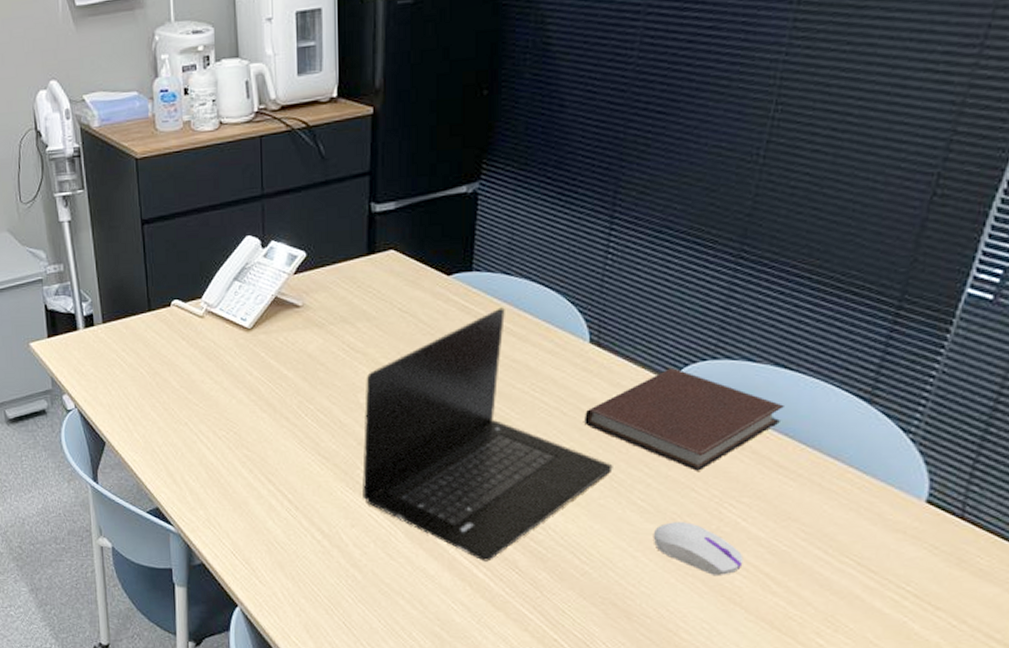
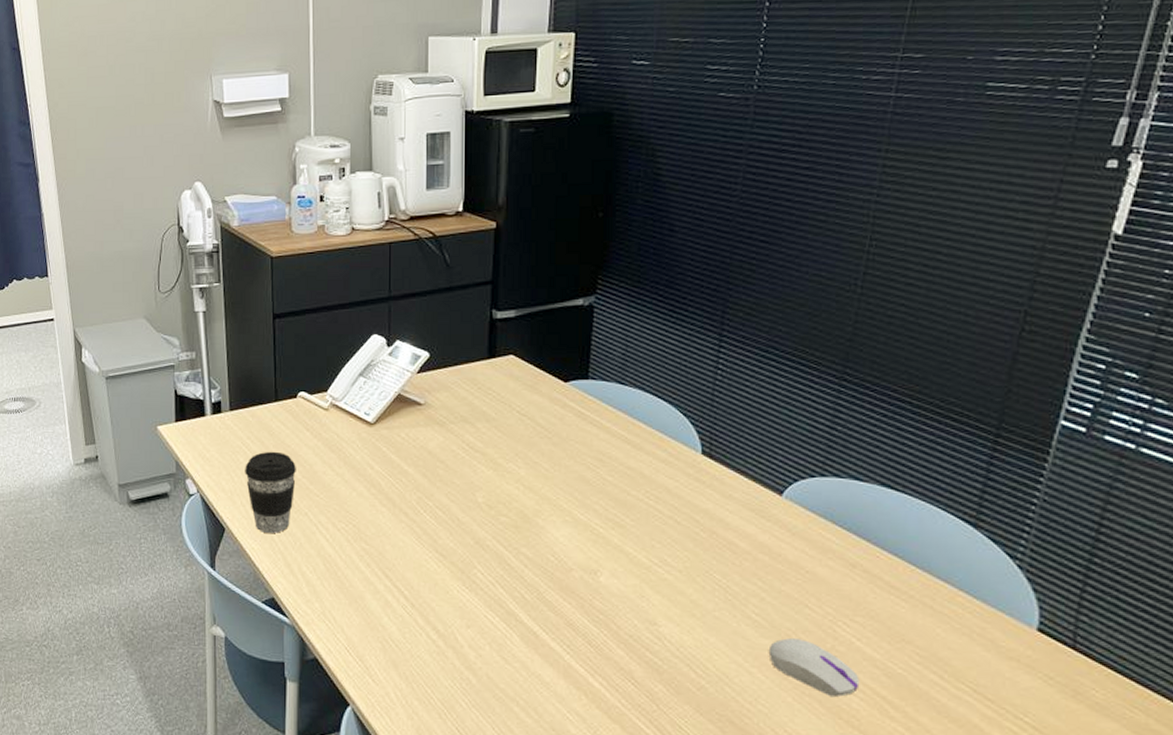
coffee cup: none [121,362,174,444] -> present [245,451,296,533]
laptop: present [361,307,613,562] -> none [478,415,727,671]
notebook: present [584,368,784,471] -> none [698,483,892,587]

